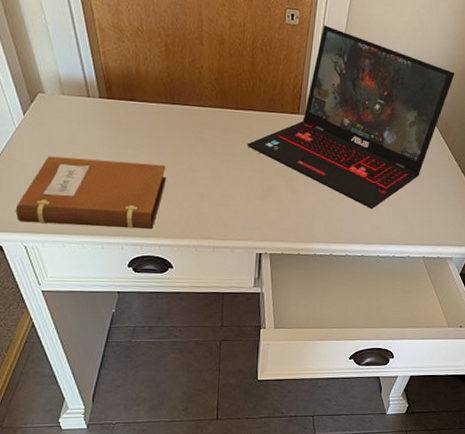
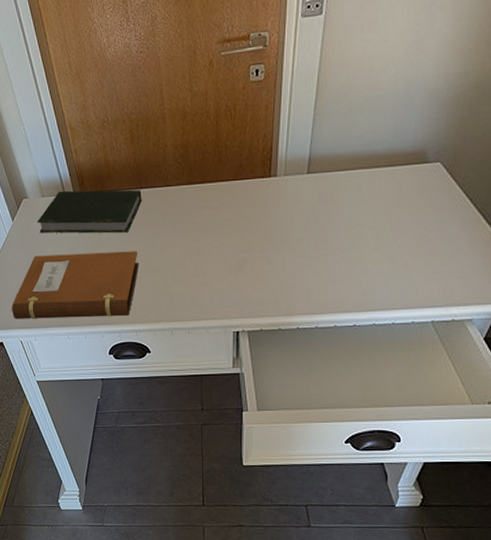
book: none [54,92,174,146] -> present [37,189,142,234]
laptop: present [247,25,455,210] -> none [216,73,463,272]

